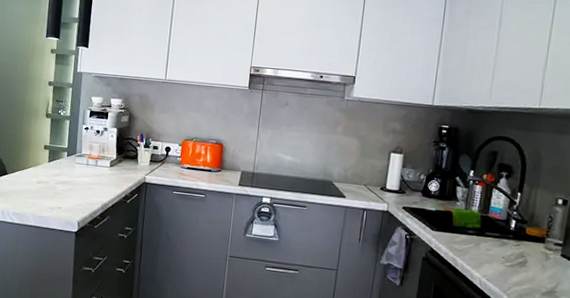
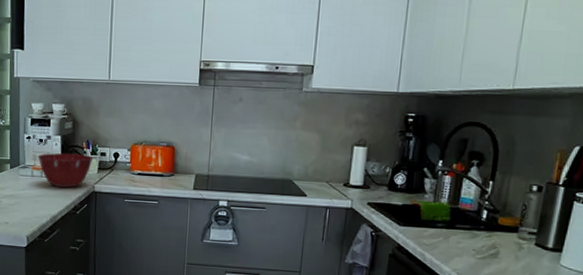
mixing bowl: none [94,144,146,178] -> present [38,153,93,188]

